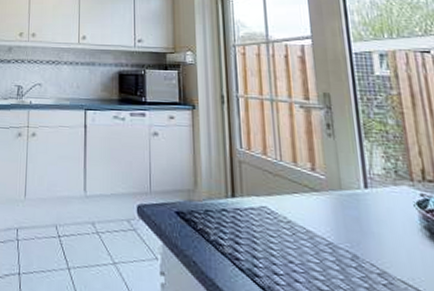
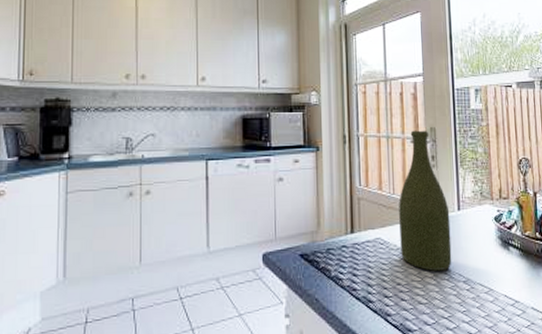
bottle: none [287,95,360,256] -> present [399,130,452,271]

